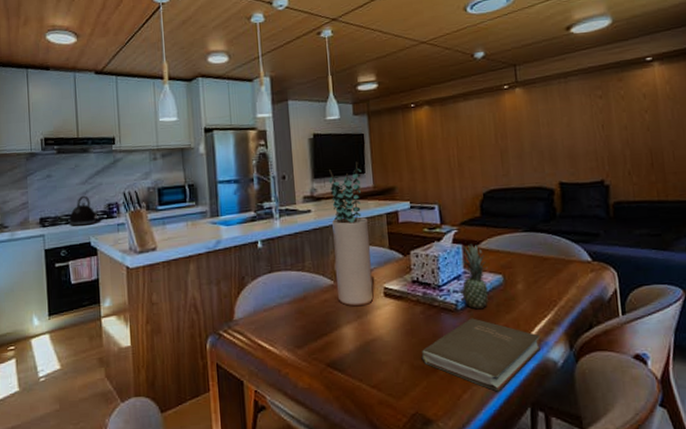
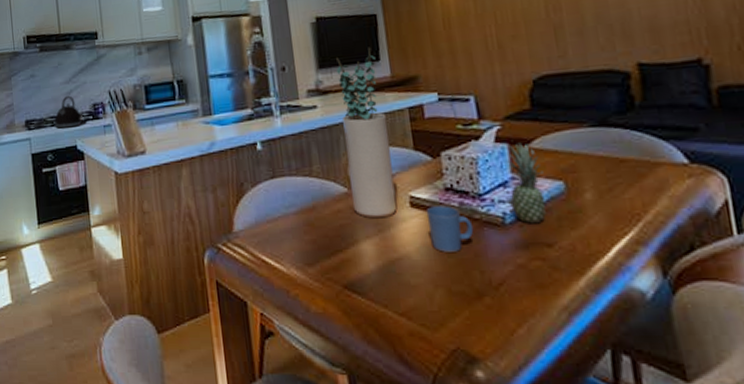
mug: none [396,295,433,335] -> present [426,205,474,254]
book: present [421,318,542,392] -> none [460,234,623,327]

